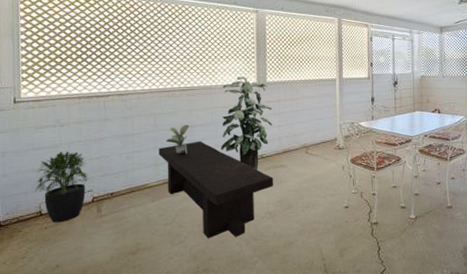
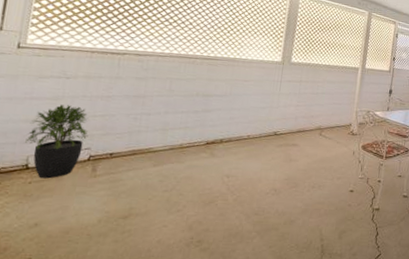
bench: present [159,141,274,239] -> none [169,110,285,210]
potted plant: present [165,124,189,154] -> none [178,93,206,122]
indoor plant: present [221,77,273,171] -> none [235,53,293,147]

